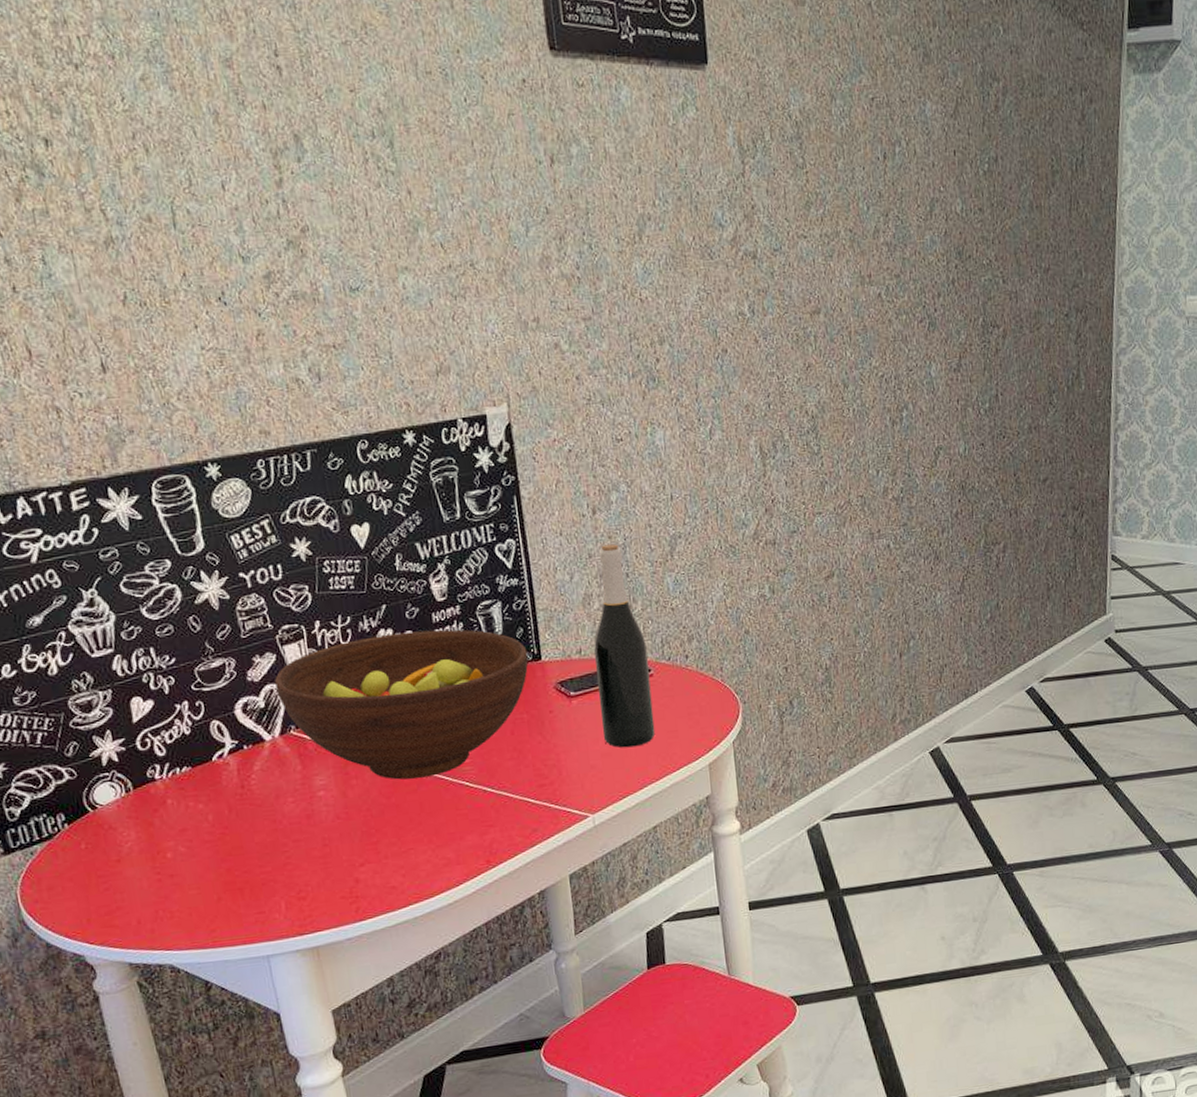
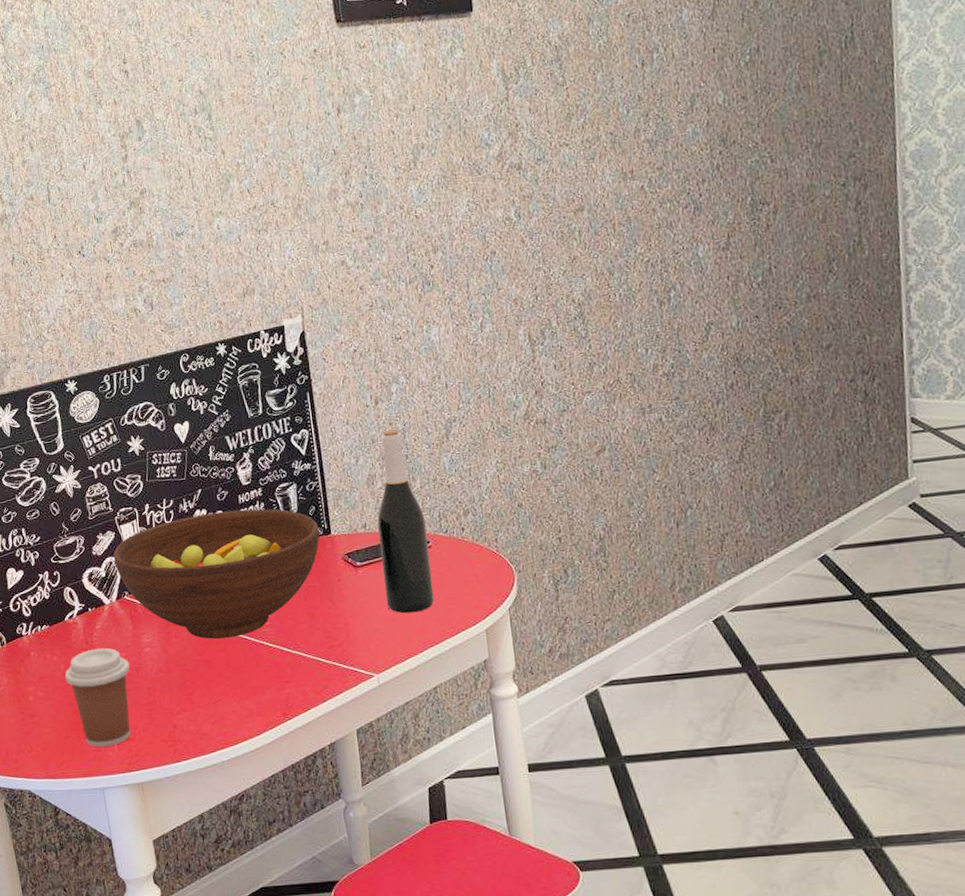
coffee cup: none [214,792,303,909] -> present [64,648,131,747]

